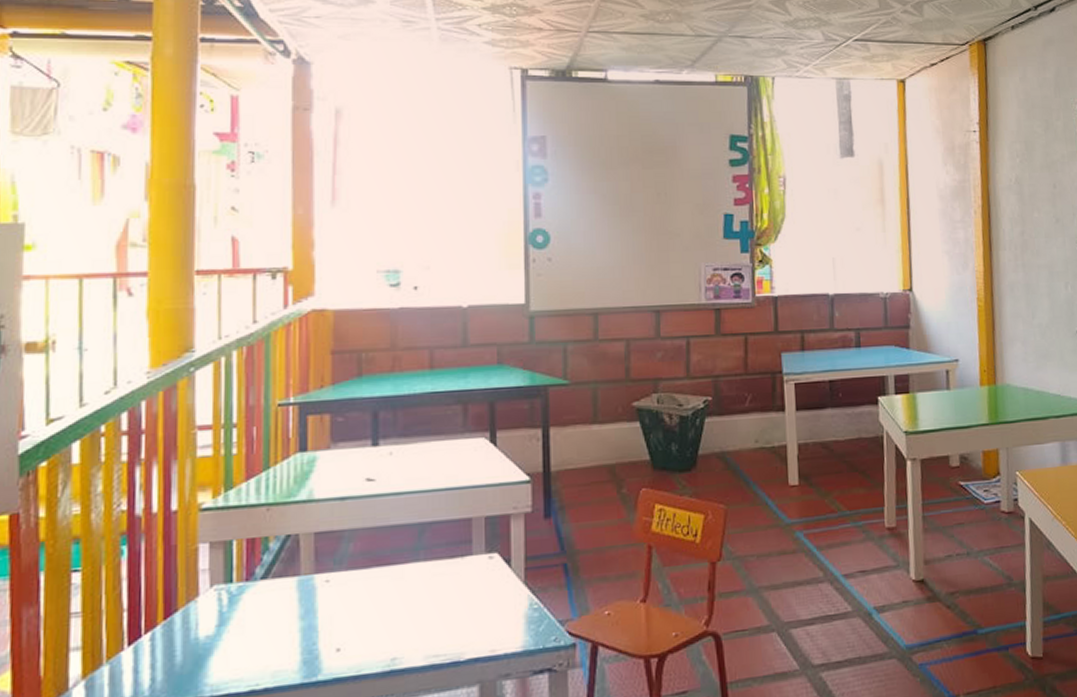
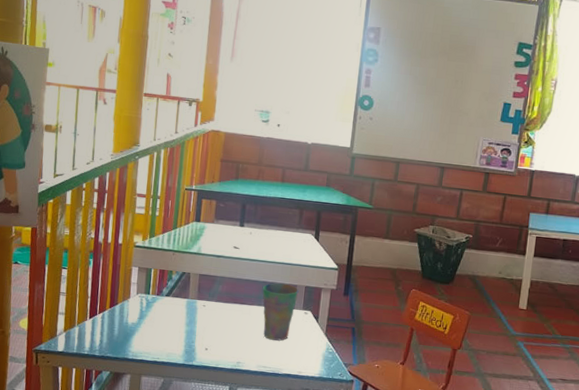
cup: none [420,519,476,611] -> present [262,283,299,341]

